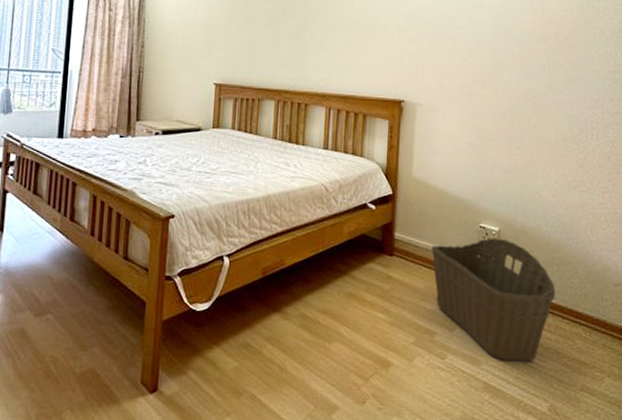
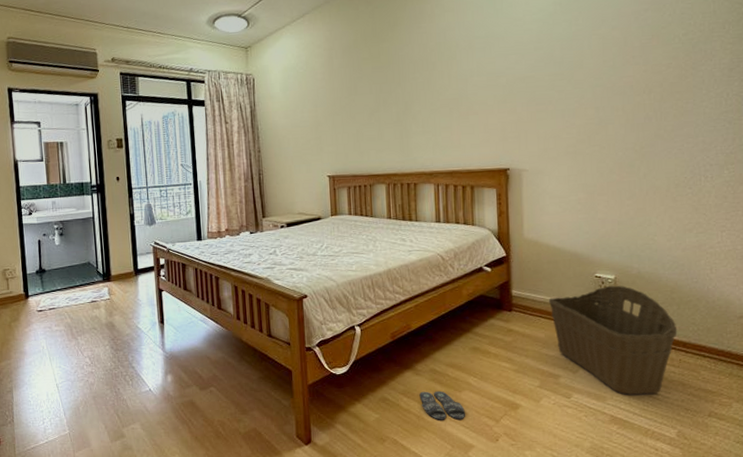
slippers: none [285,339,333,375] -> present [419,390,465,420]

